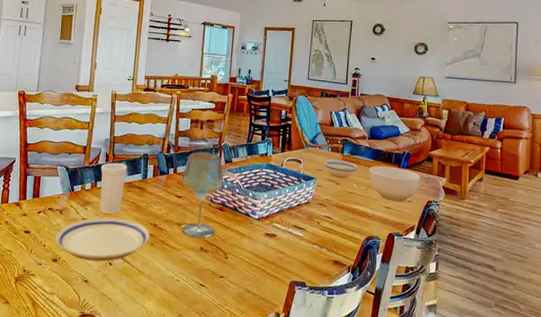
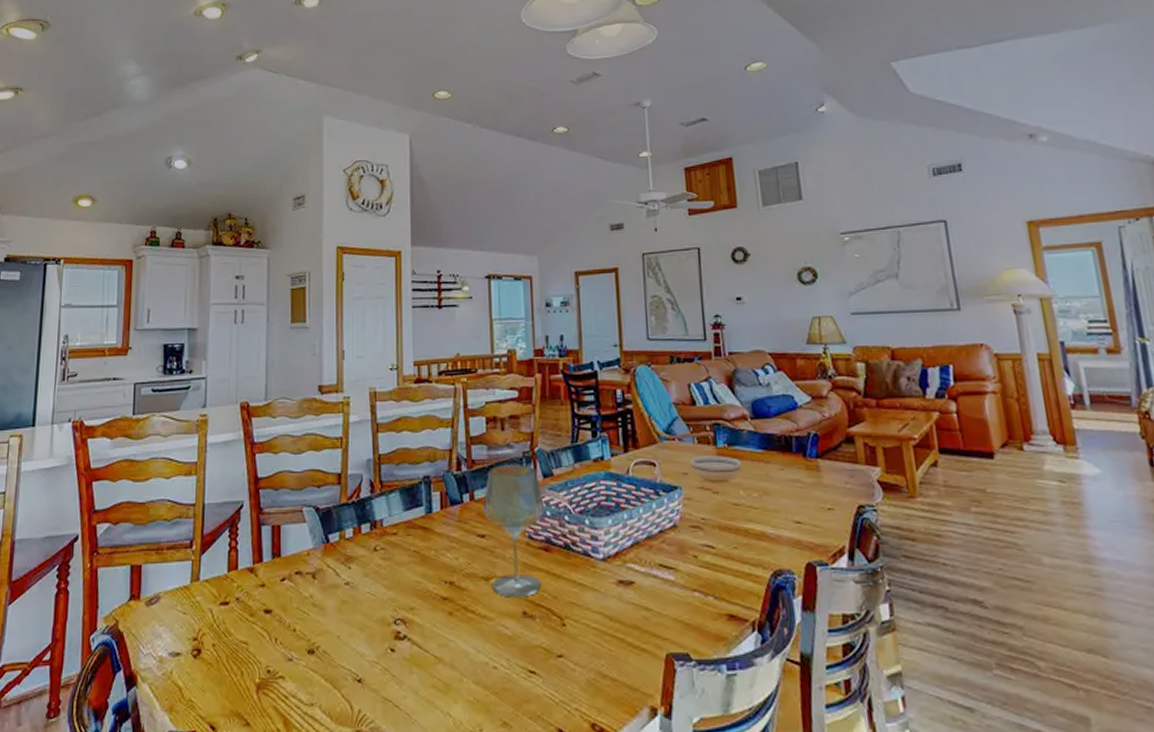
plate: present [55,217,150,262] -> none [308,577,447,647]
cup: present [99,162,128,214] -> none [364,493,403,572]
bowl: present [369,165,421,202] -> none [759,457,842,512]

